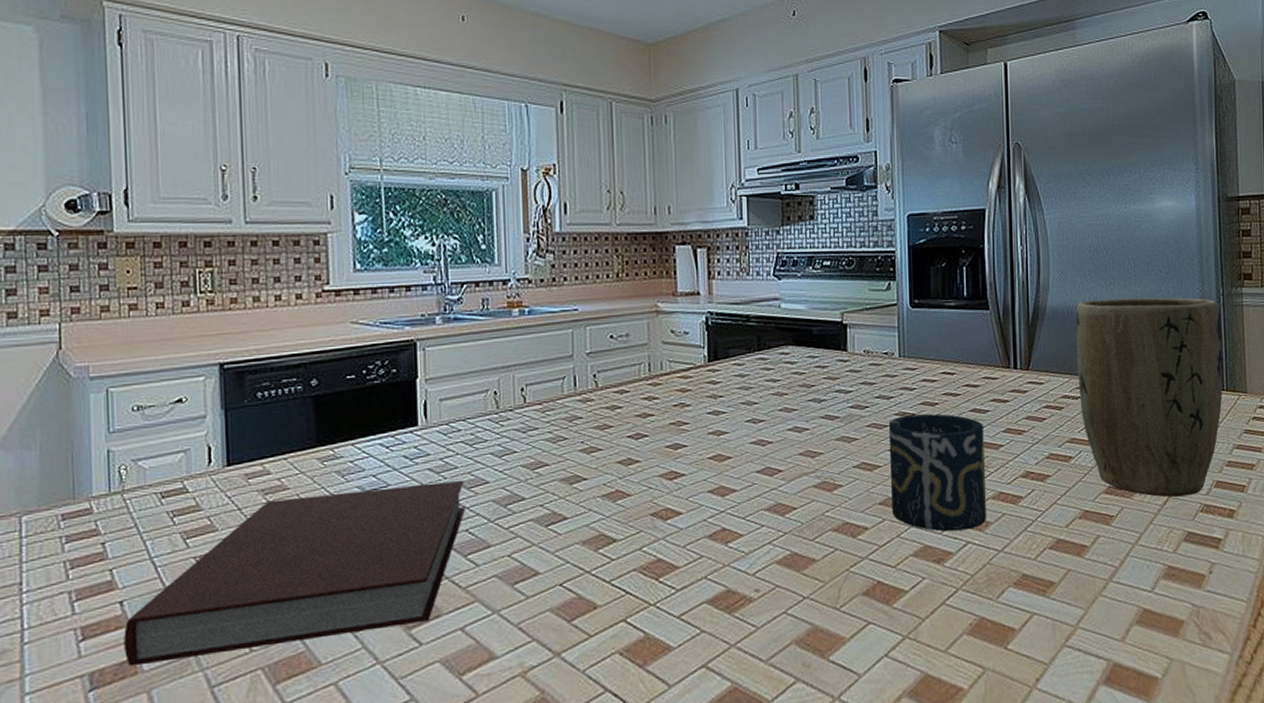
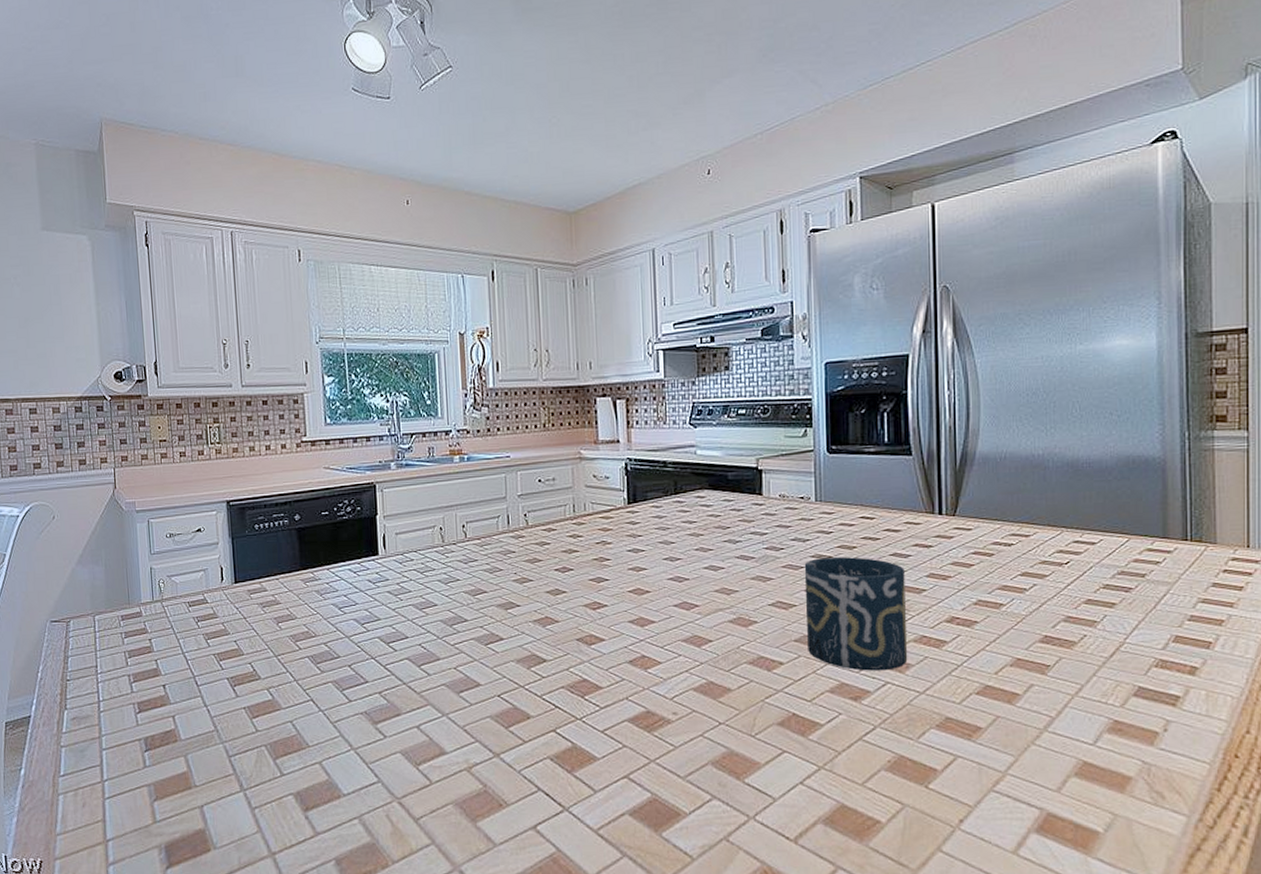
notebook: present [124,479,465,667] -> none [166,602,418,735]
plant pot: present [1075,297,1224,497] -> none [1009,441,1187,650]

